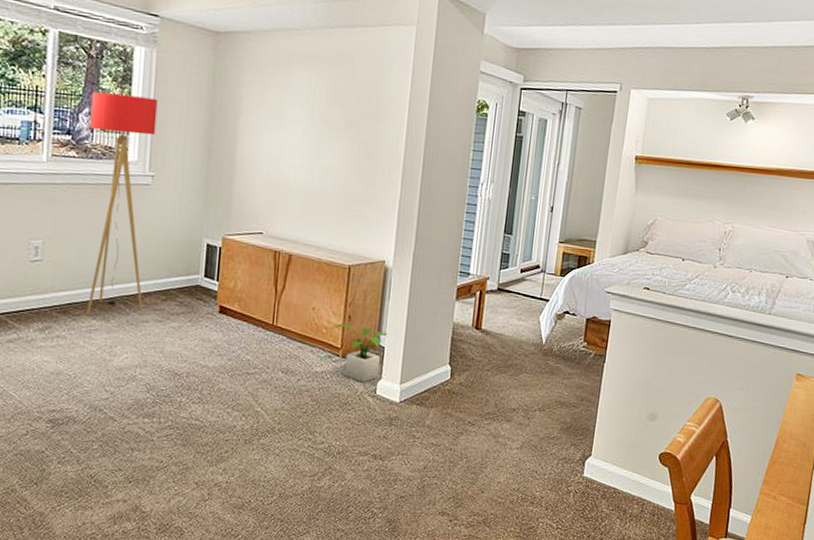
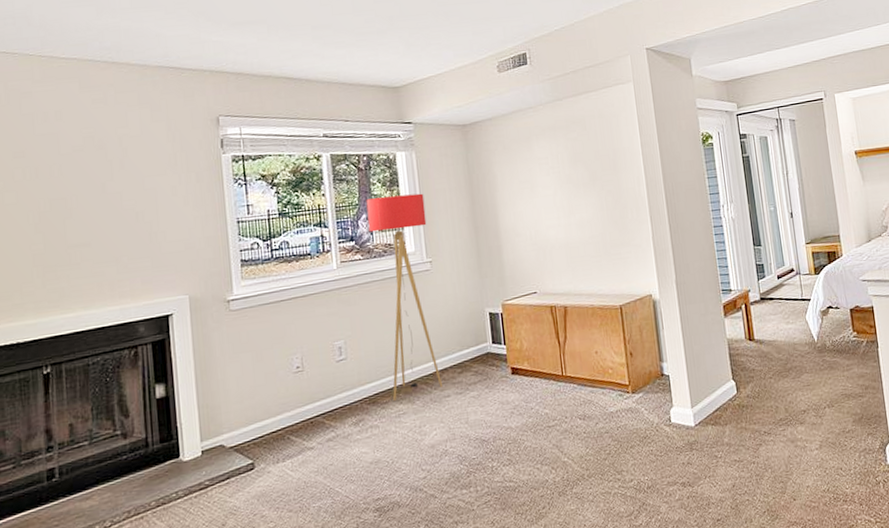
potted plant: present [331,323,389,383] -> none [616,360,671,414]

